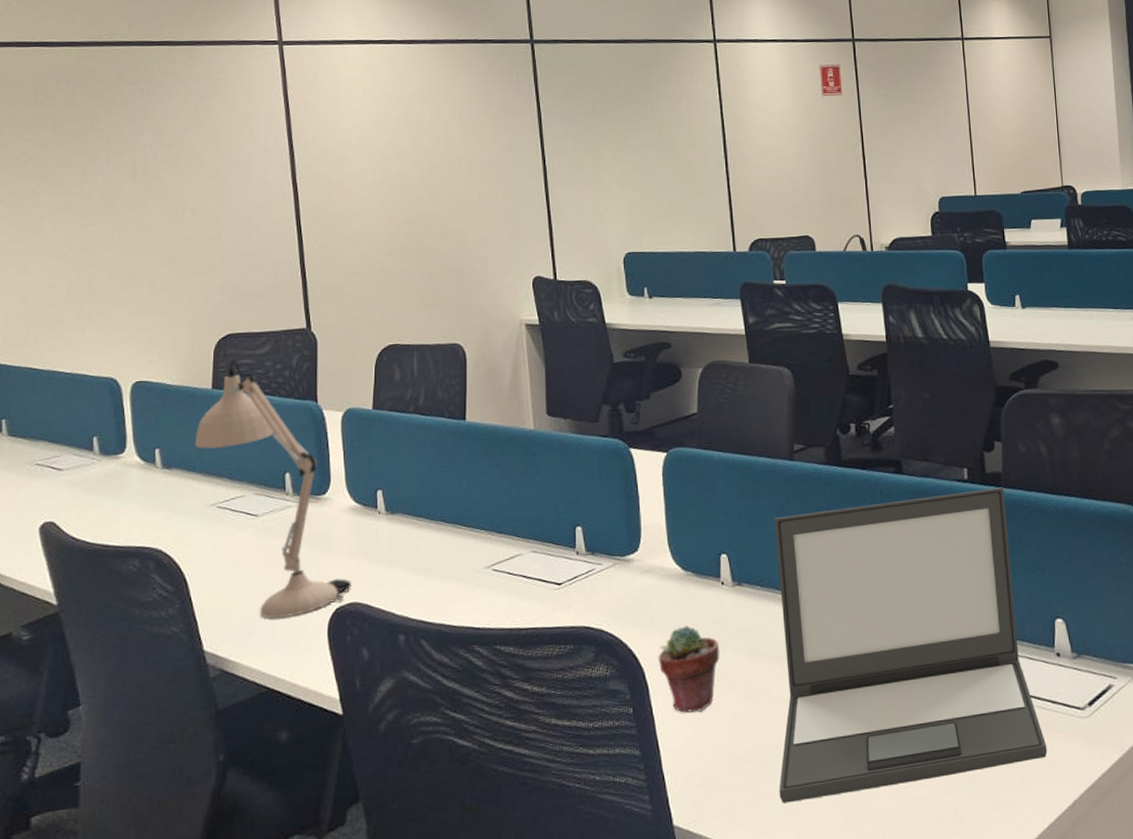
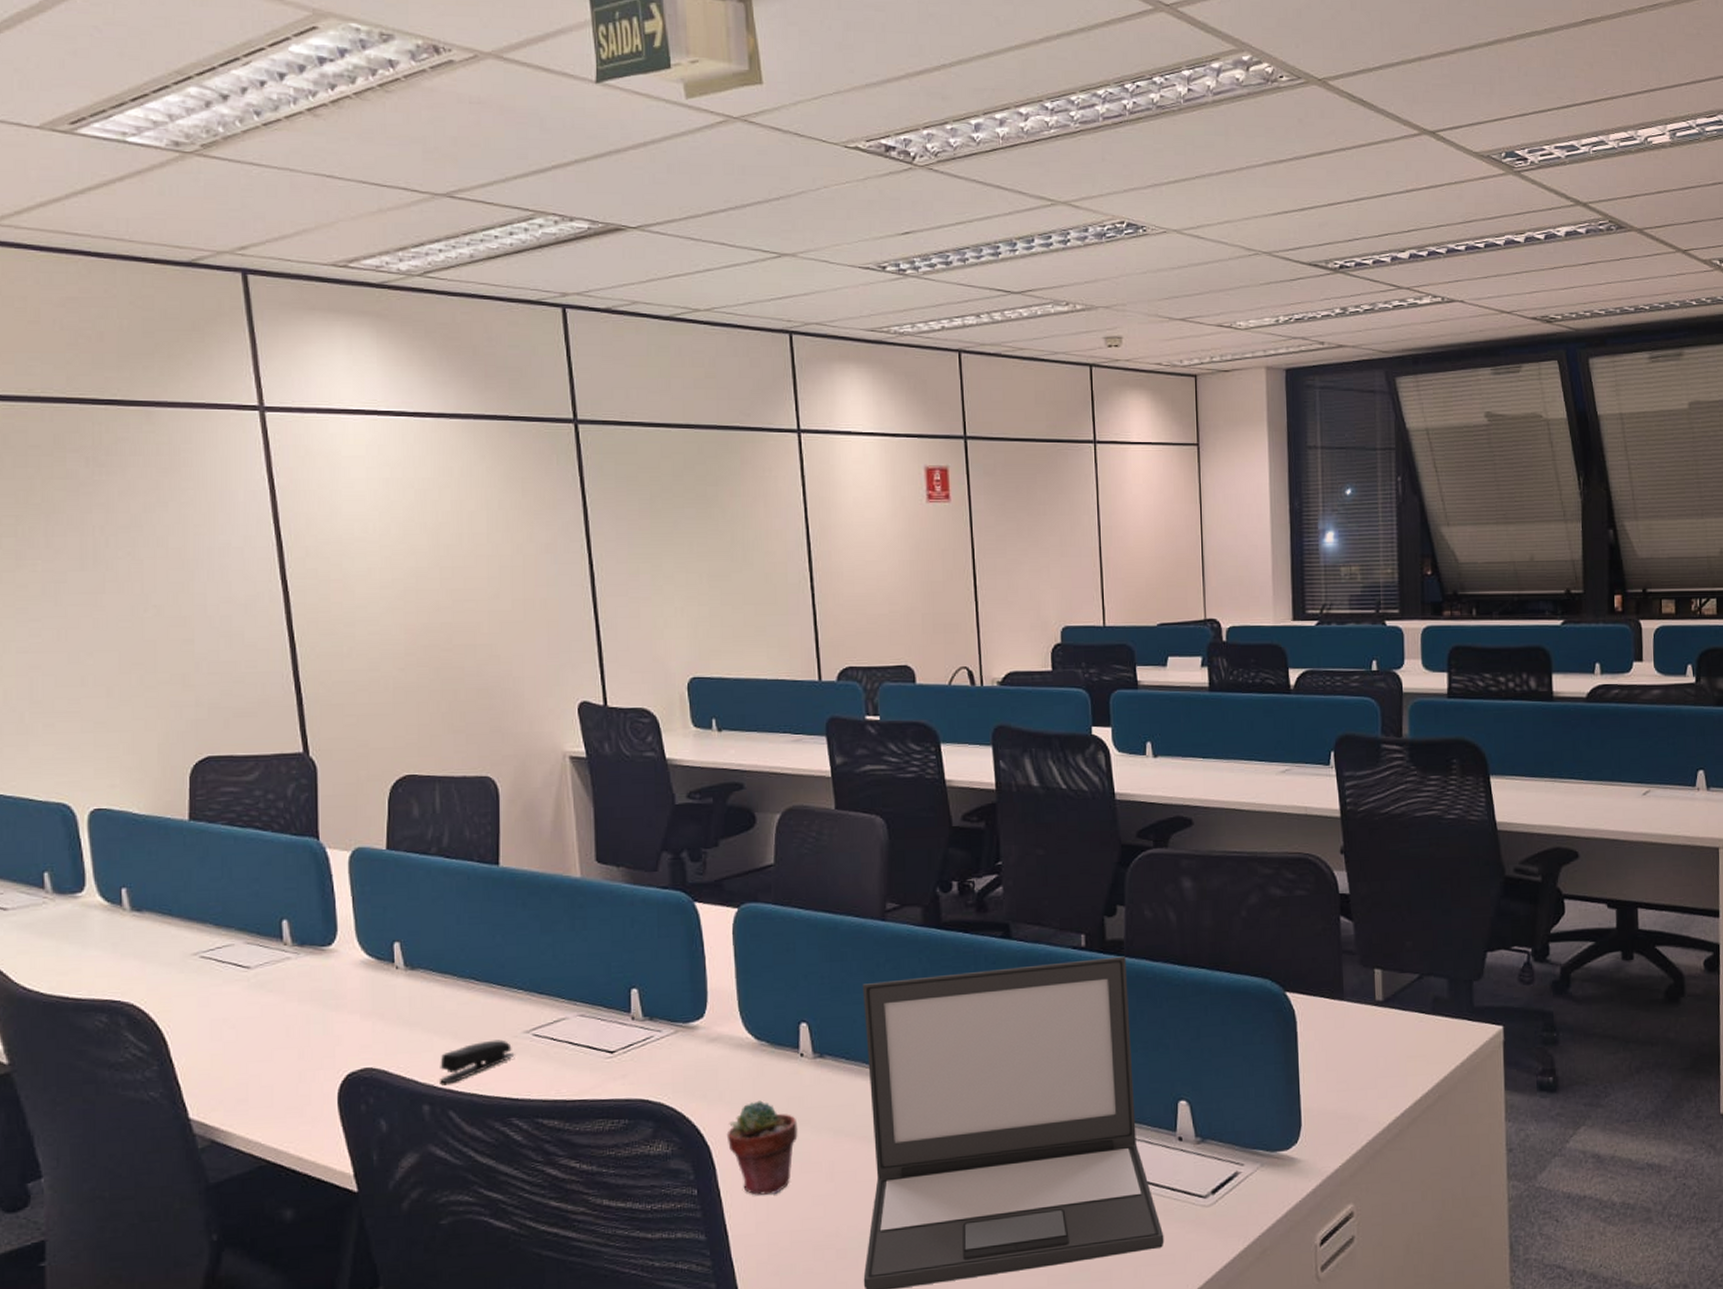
desk lamp: present [194,361,351,619] -> none [169,789,365,1085]
stapler: none [414,575,477,616] -> present [440,1039,515,1084]

